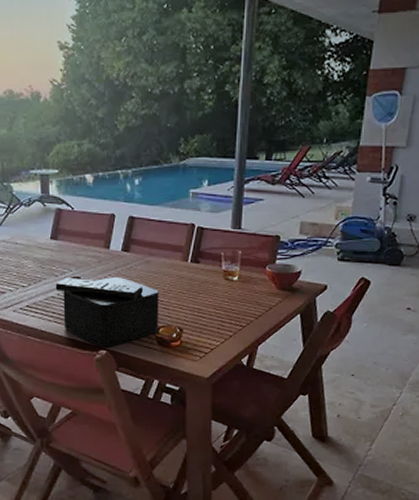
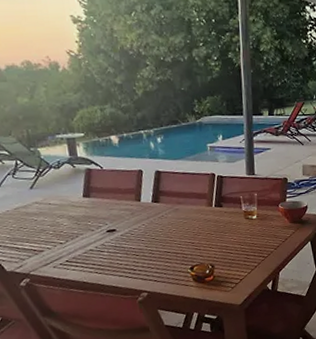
speaker: present [55,277,159,348] -> none [92,226,193,291]

